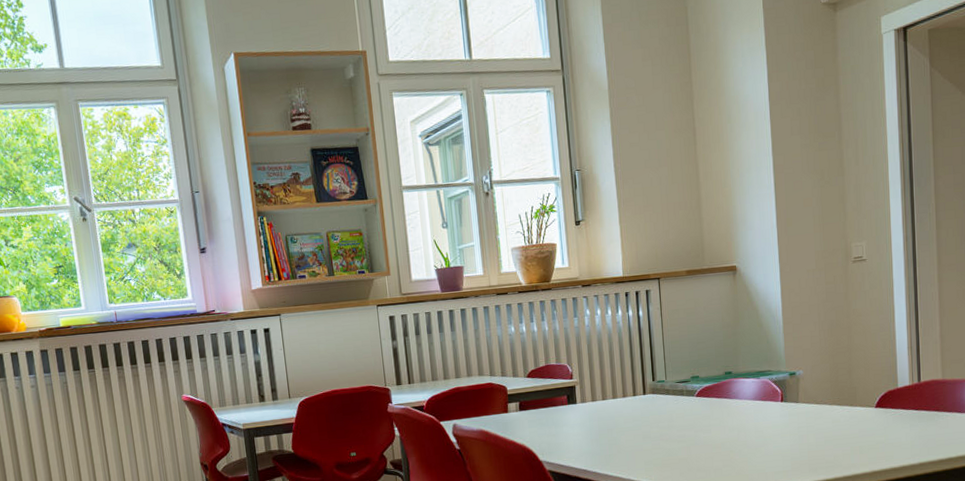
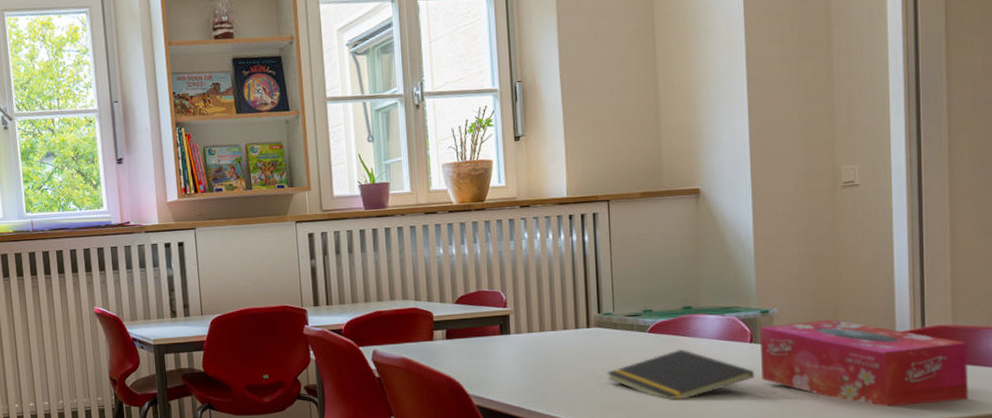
notepad: none [662,410,786,456] -> present [607,349,755,400]
tissue box: none [789,378,955,452] -> present [760,319,968,407]

